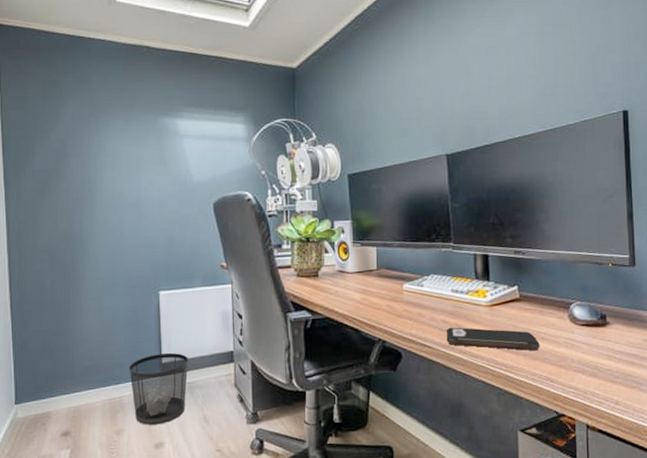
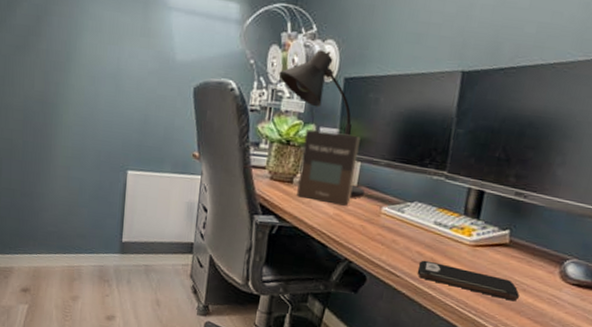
waste bin: present [128,353,188,425] -> none [89,231,148,299]
desk lamp: none [289,153,385,282] -> present [278,50,365,199]
books: none [321,223,373,290] -> present [297,128,361,206]

